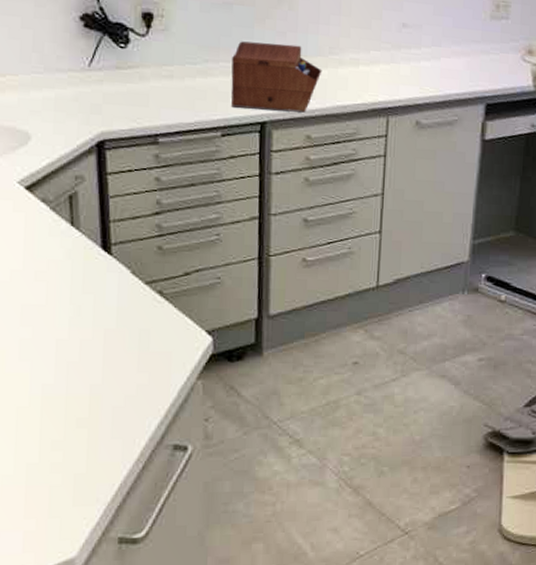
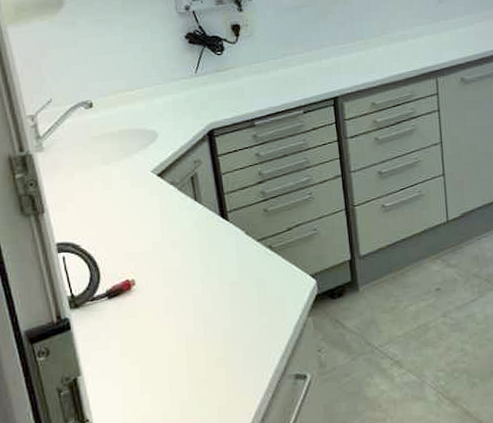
sewing box: present [231,41,322,113] -> none [305,31,378,89]

